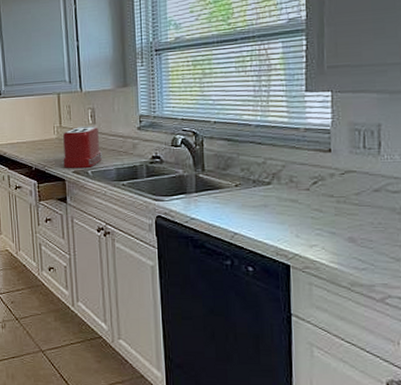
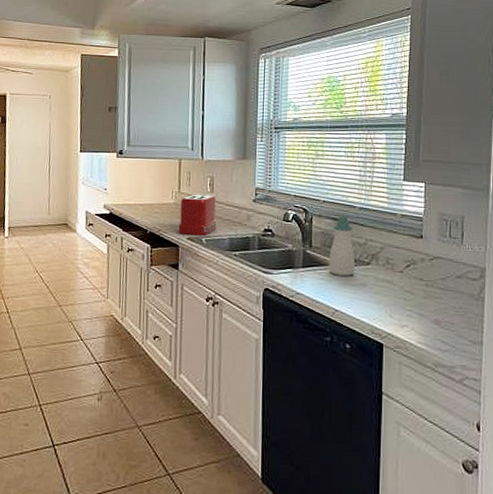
soap bottle: none [224,135,254,198] -> present [329,215,355,276]

